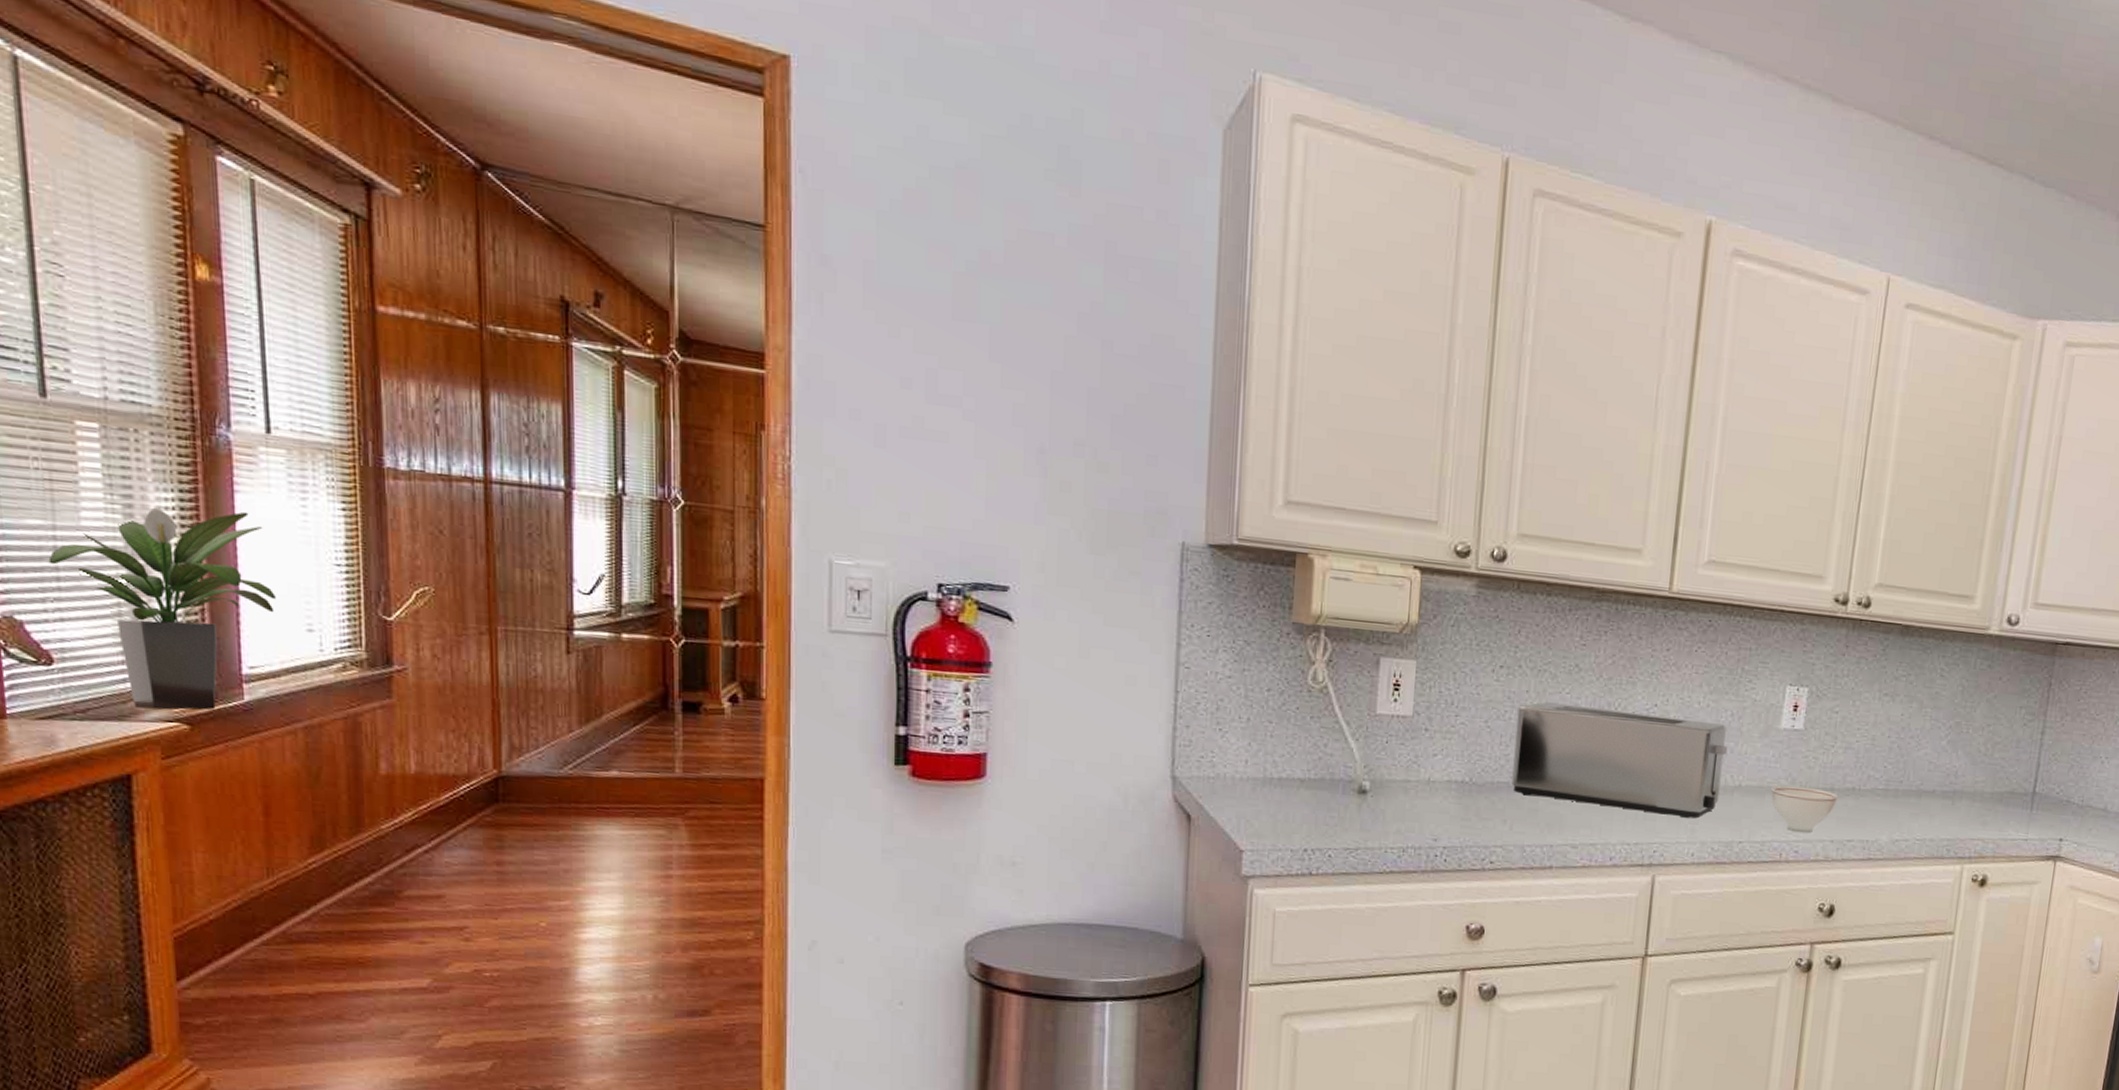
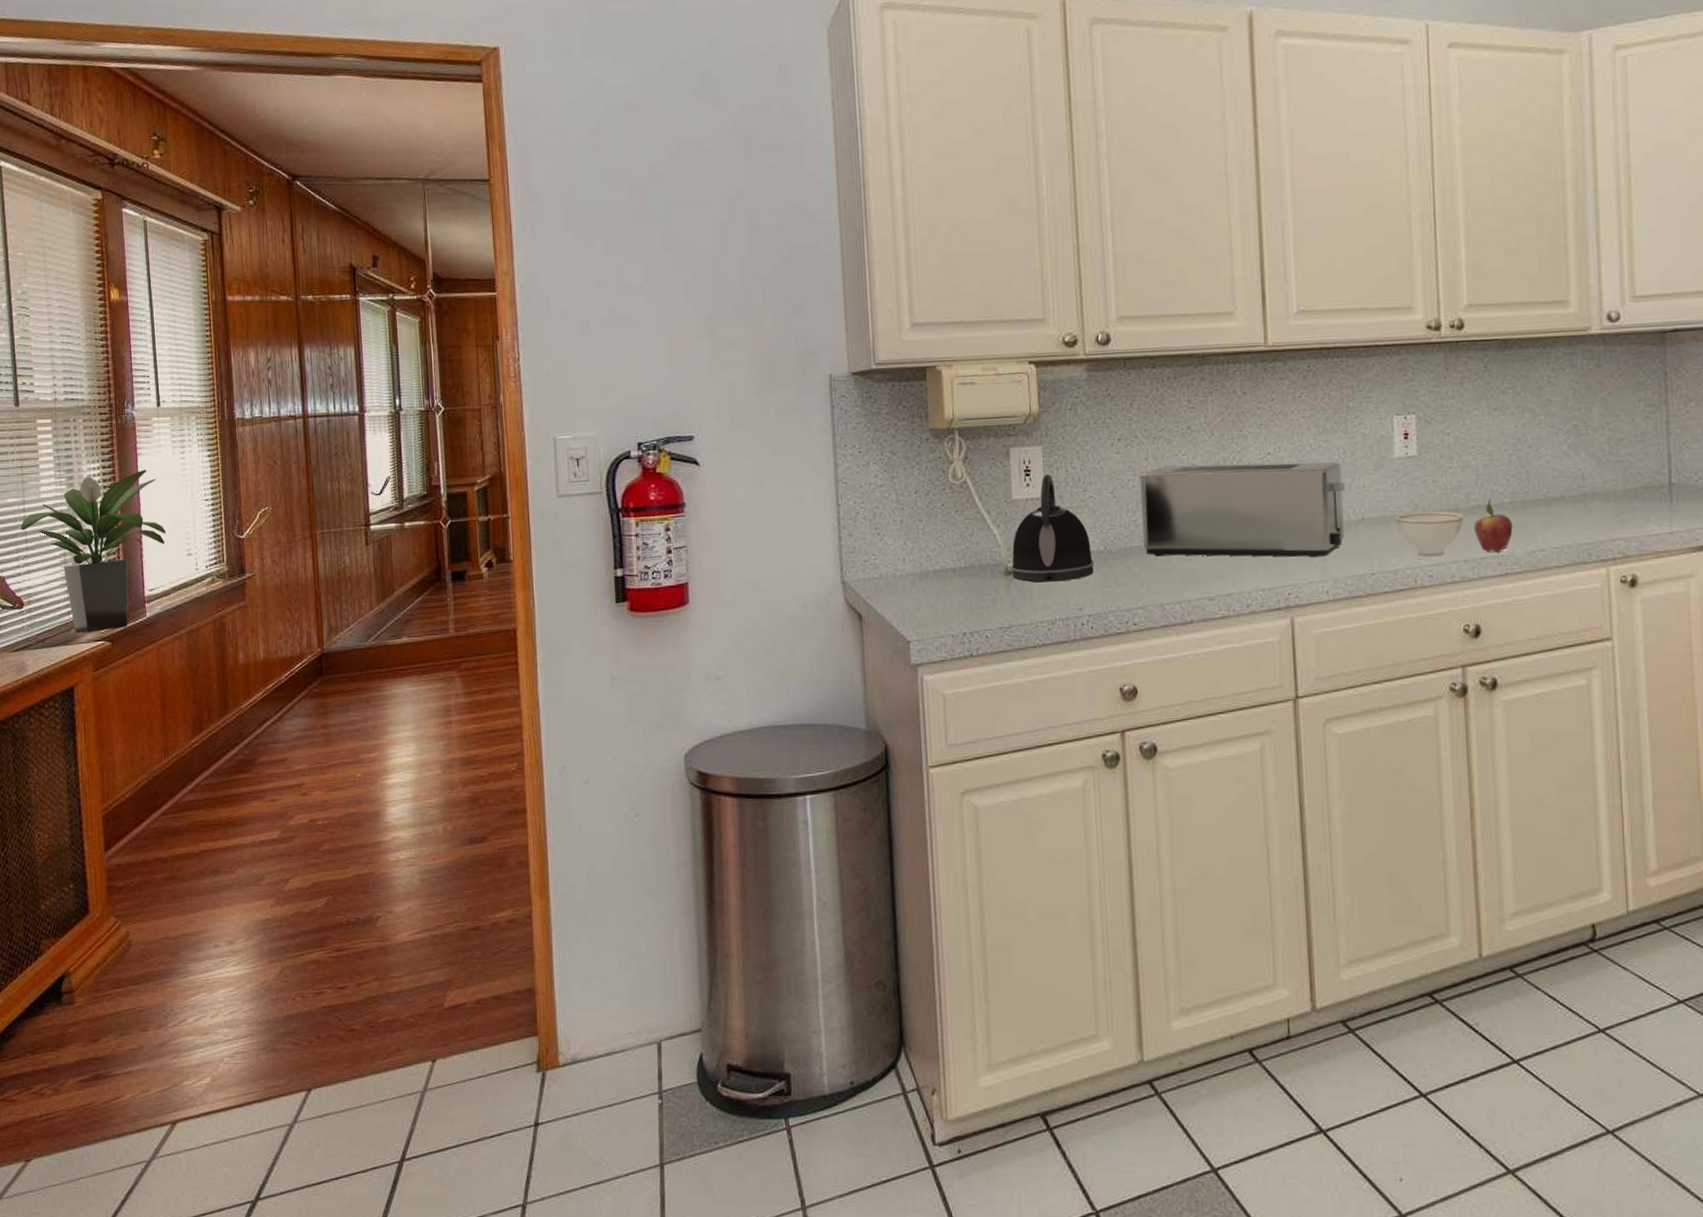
kettle: none [1365,692,1457,808] -> present [1010,474,1095,583]
fruit: none [1844,783,1883,837] -> present [1473,499,1513,553]

